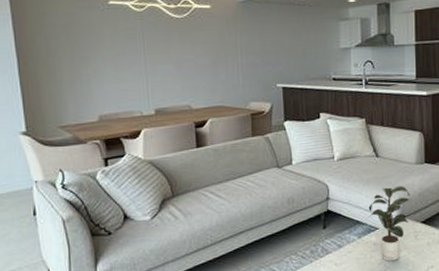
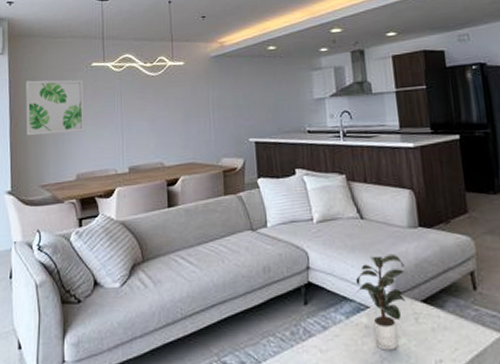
wall art: none [32,16,105,76] -> present [26,79,84,136]

